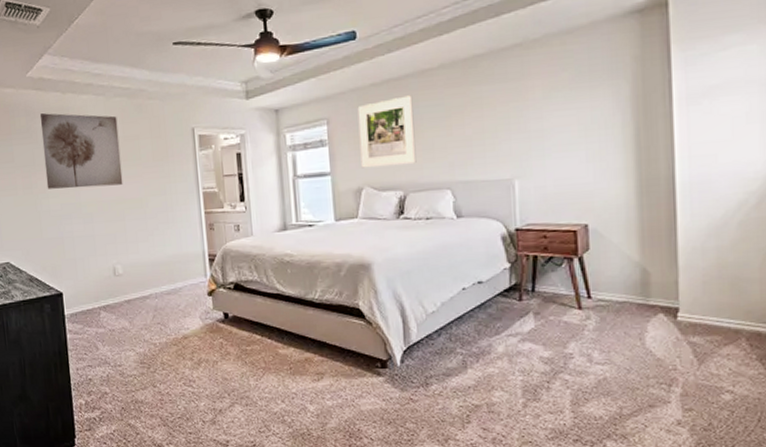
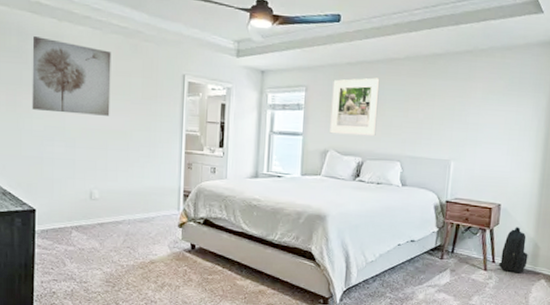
backpack: none [597,250,636,309] -> present [499,227,528,274]

